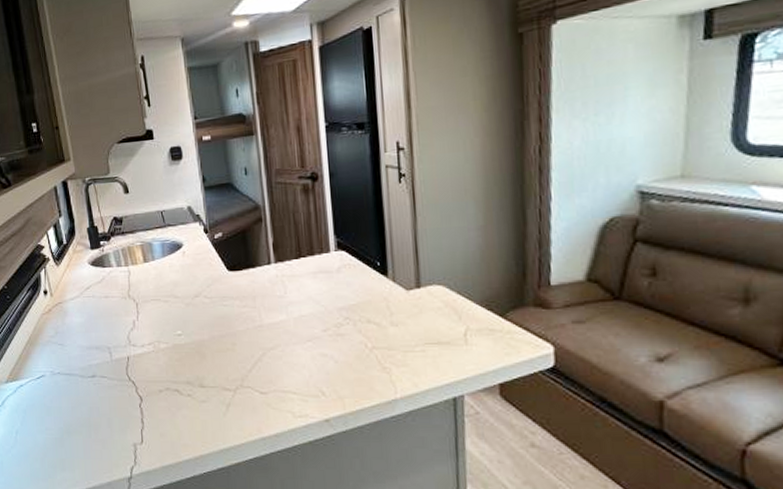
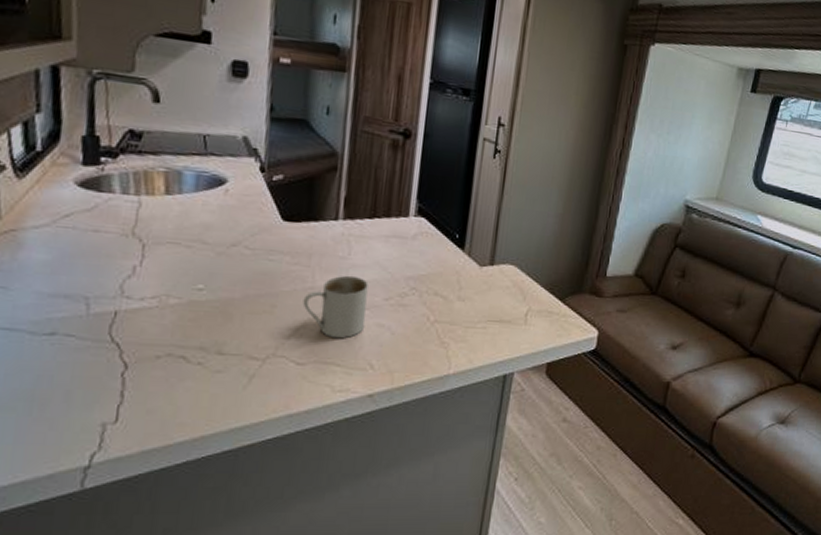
mug: none [256,311,311,369] -> present [303,275,368,339]

